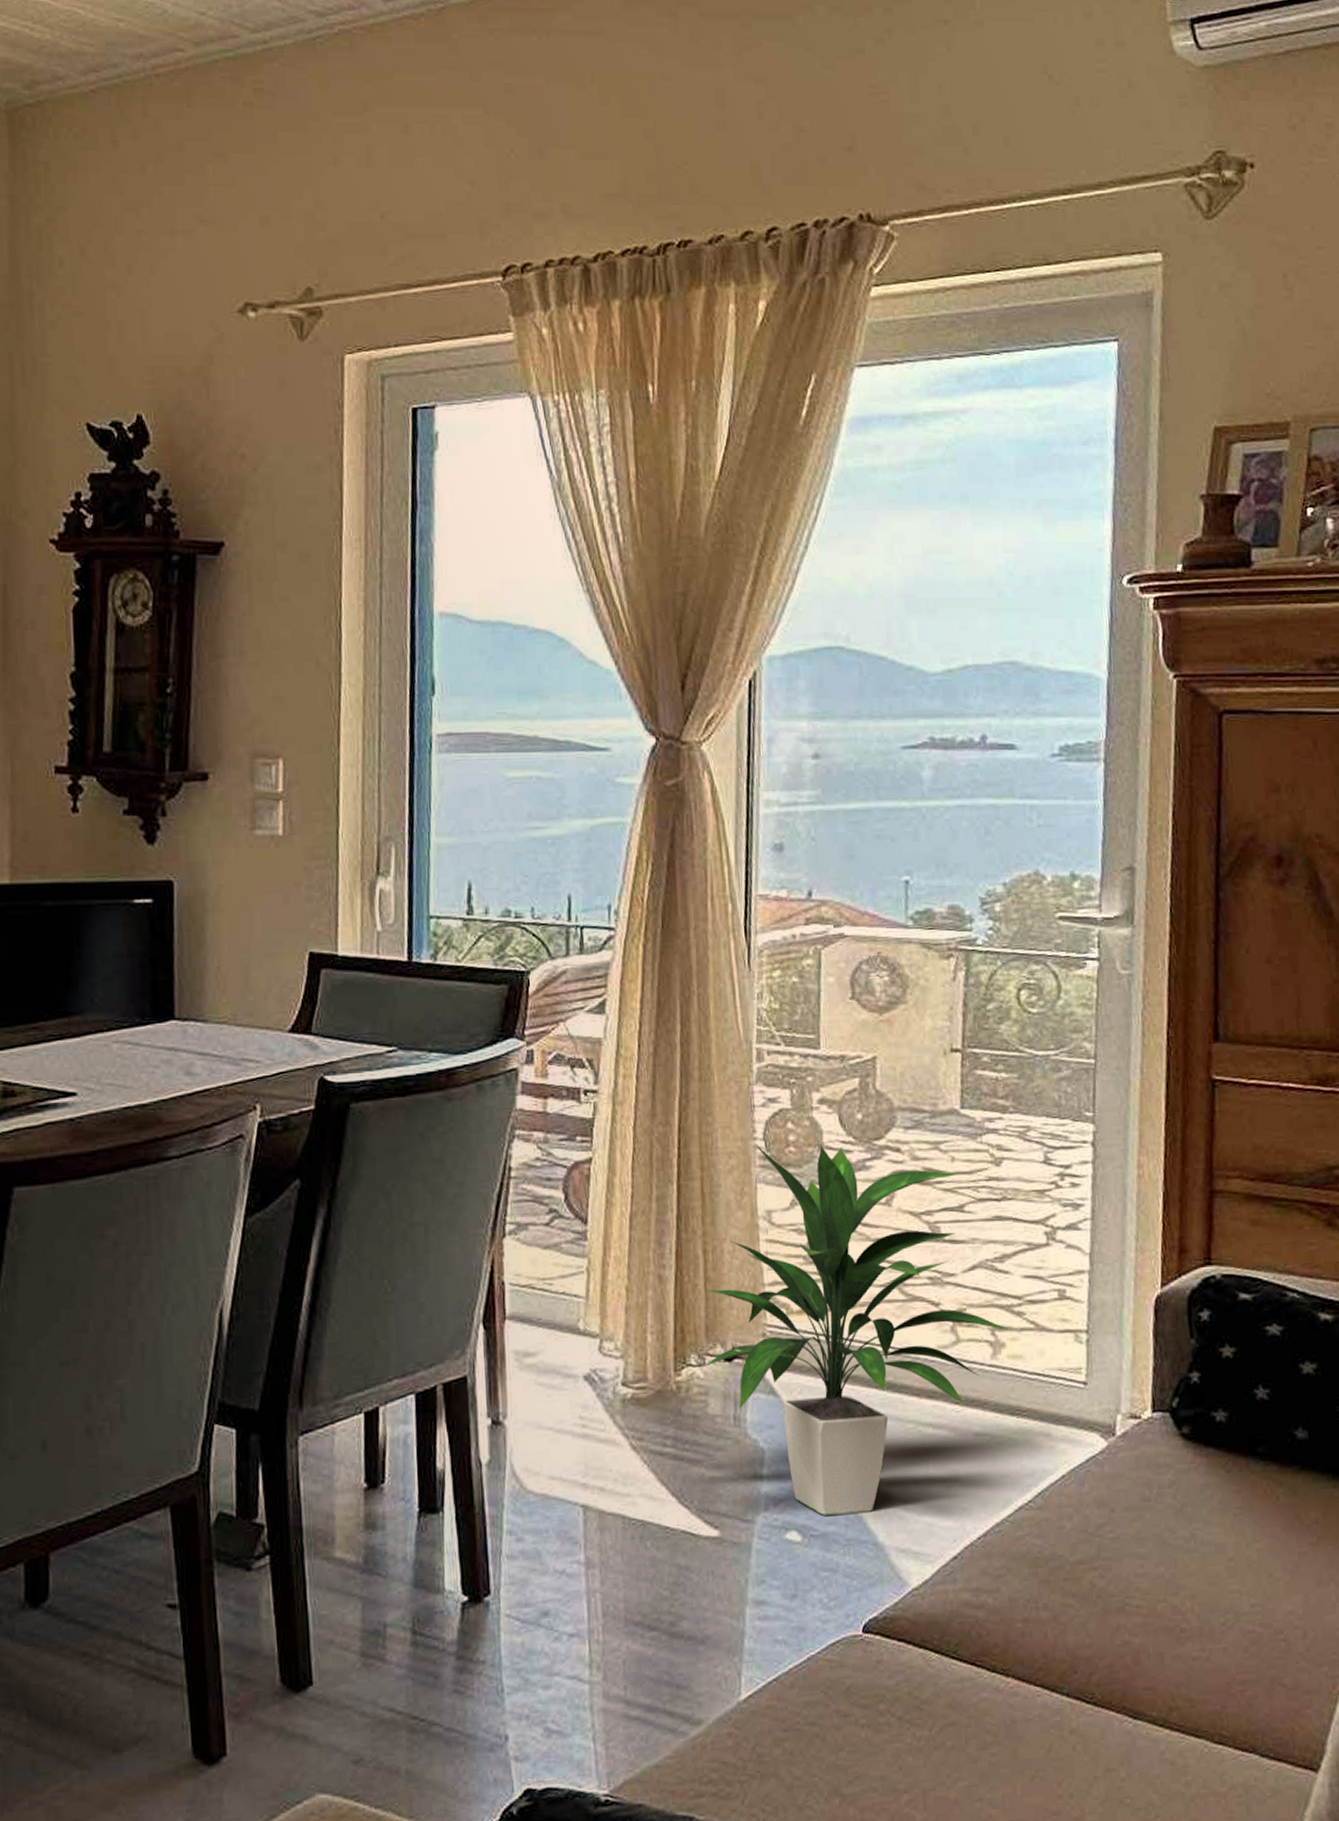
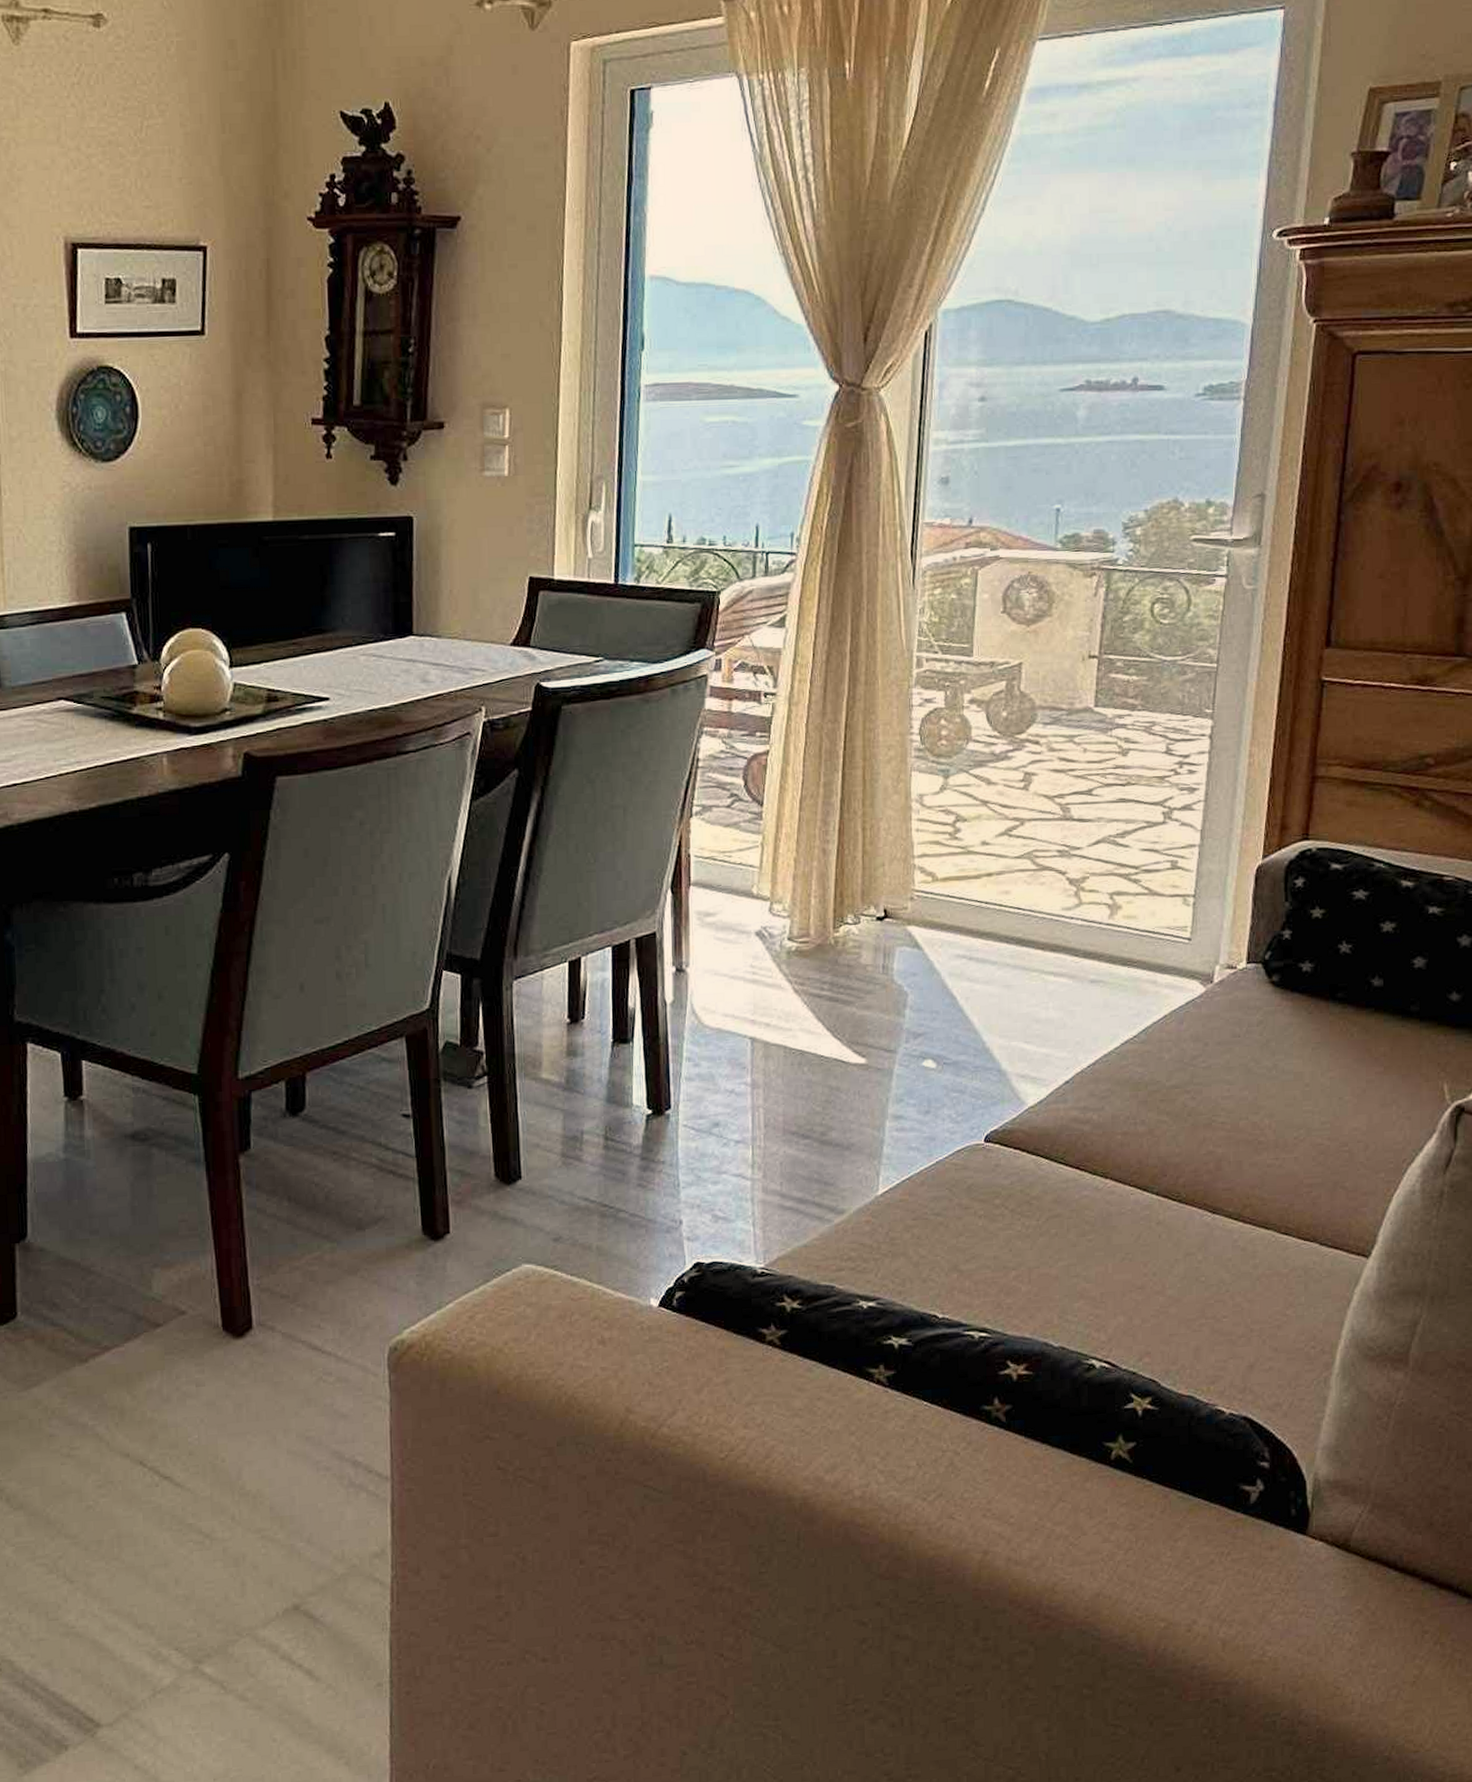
indoor plant: present [699,1143,1011,1515] -> none [855,738,1128,1047]

